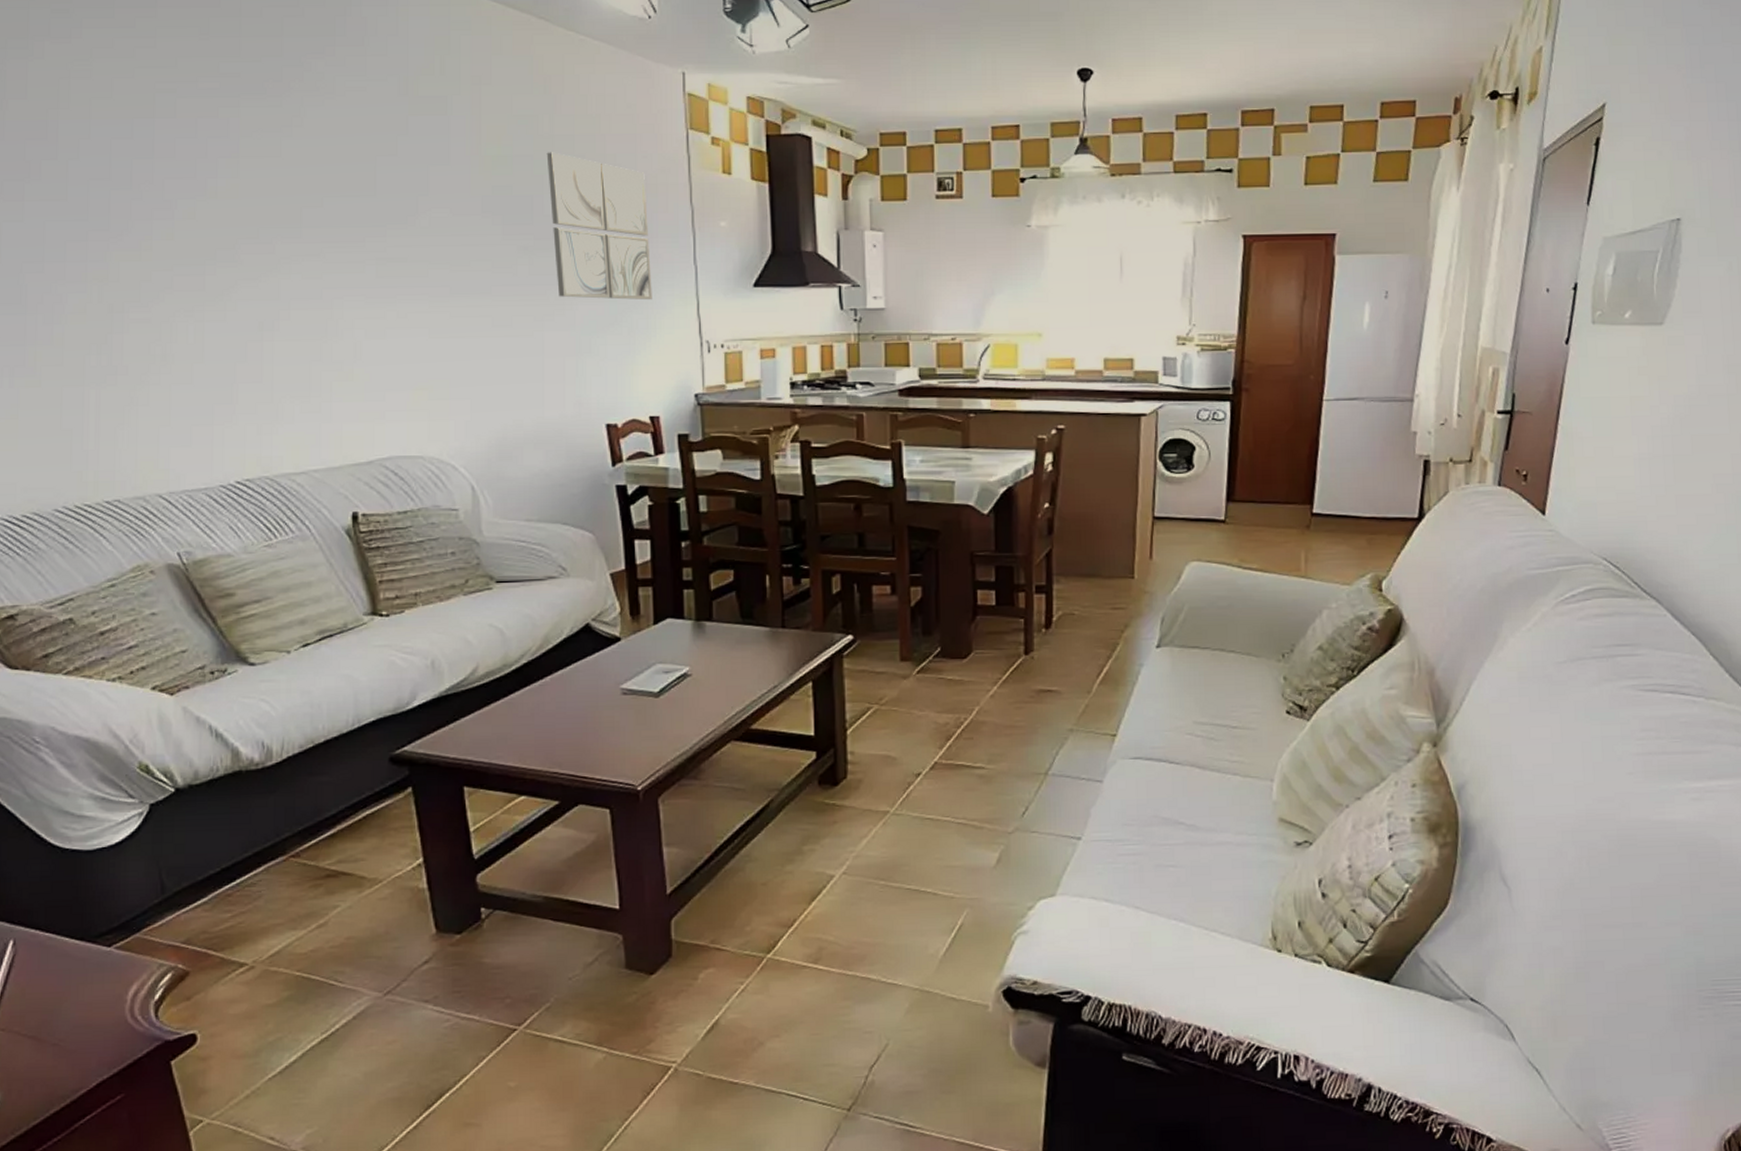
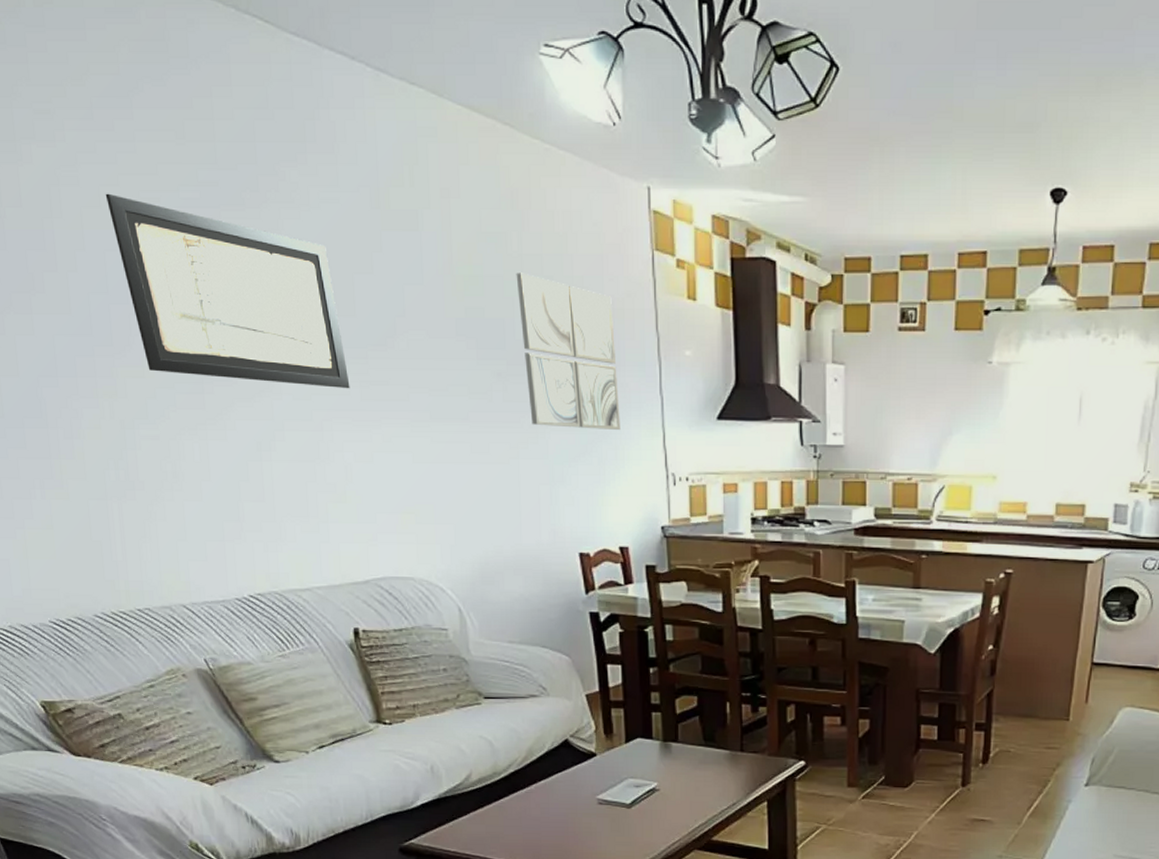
wall art: none [118,85,365,267] -> present [105,193,350,389]

